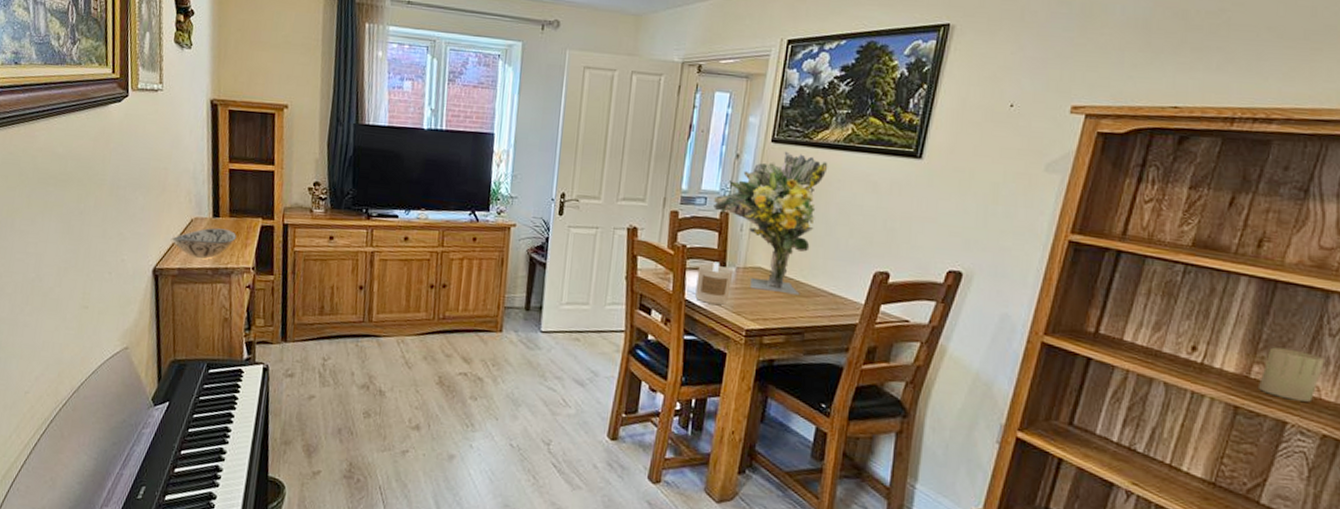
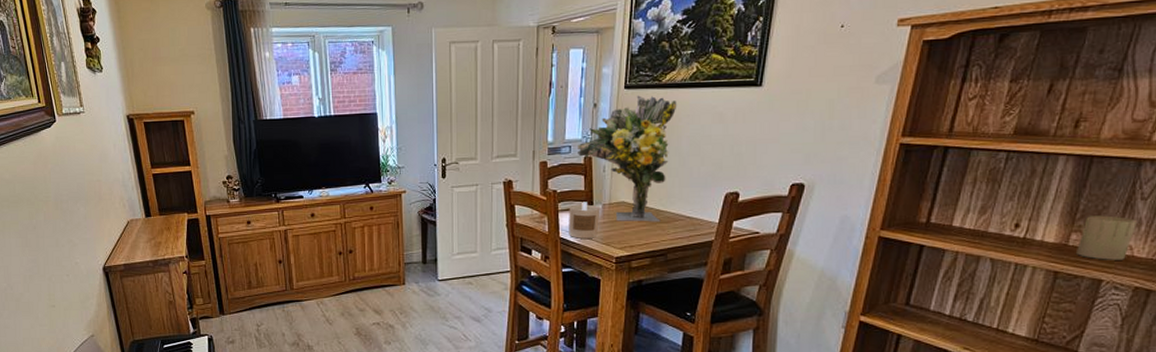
decorative bowl: present [171,228,237,259] -> none [113,226,168,254]

